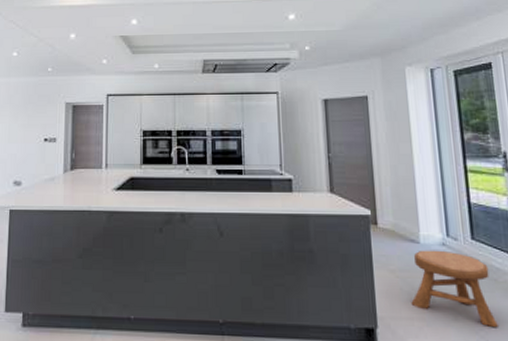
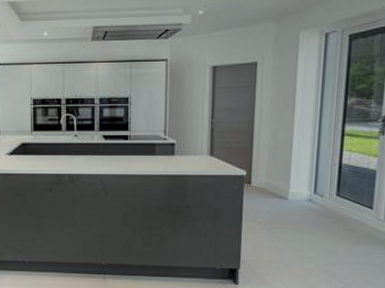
stool: present [411,250,498,328] -> none [272,205,348,268]

